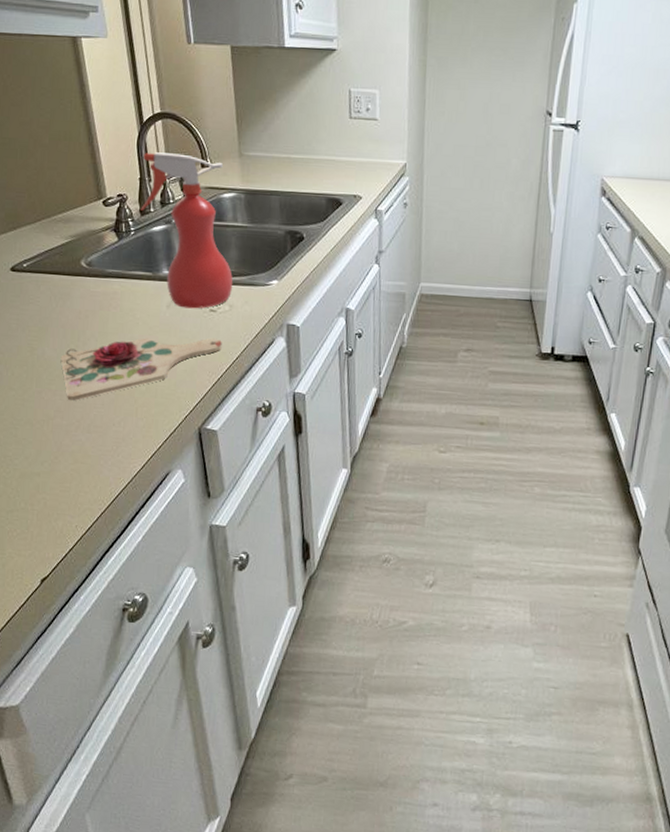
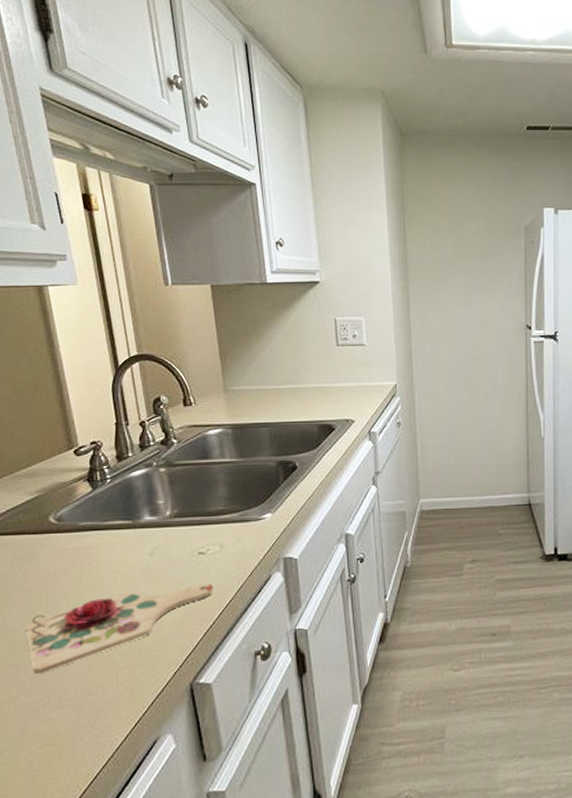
spray bottle: present [140,152,233,309] -> none [117,394,223,554]

